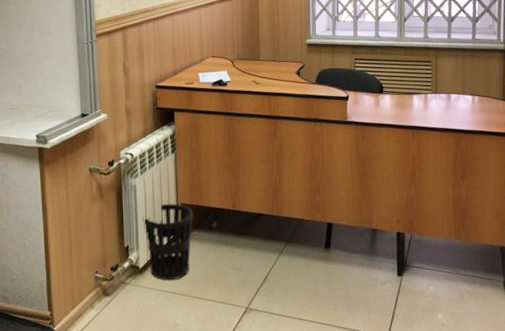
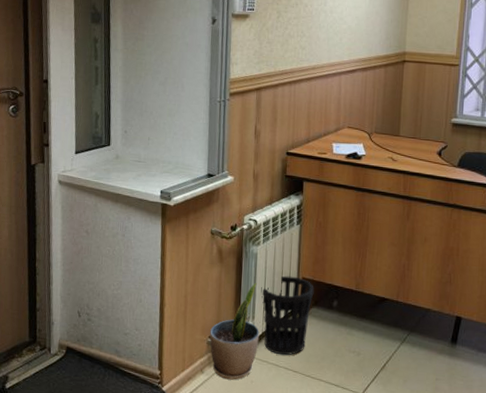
potted plant: none [95,213,145,311] -> present [209,282,260,380]

